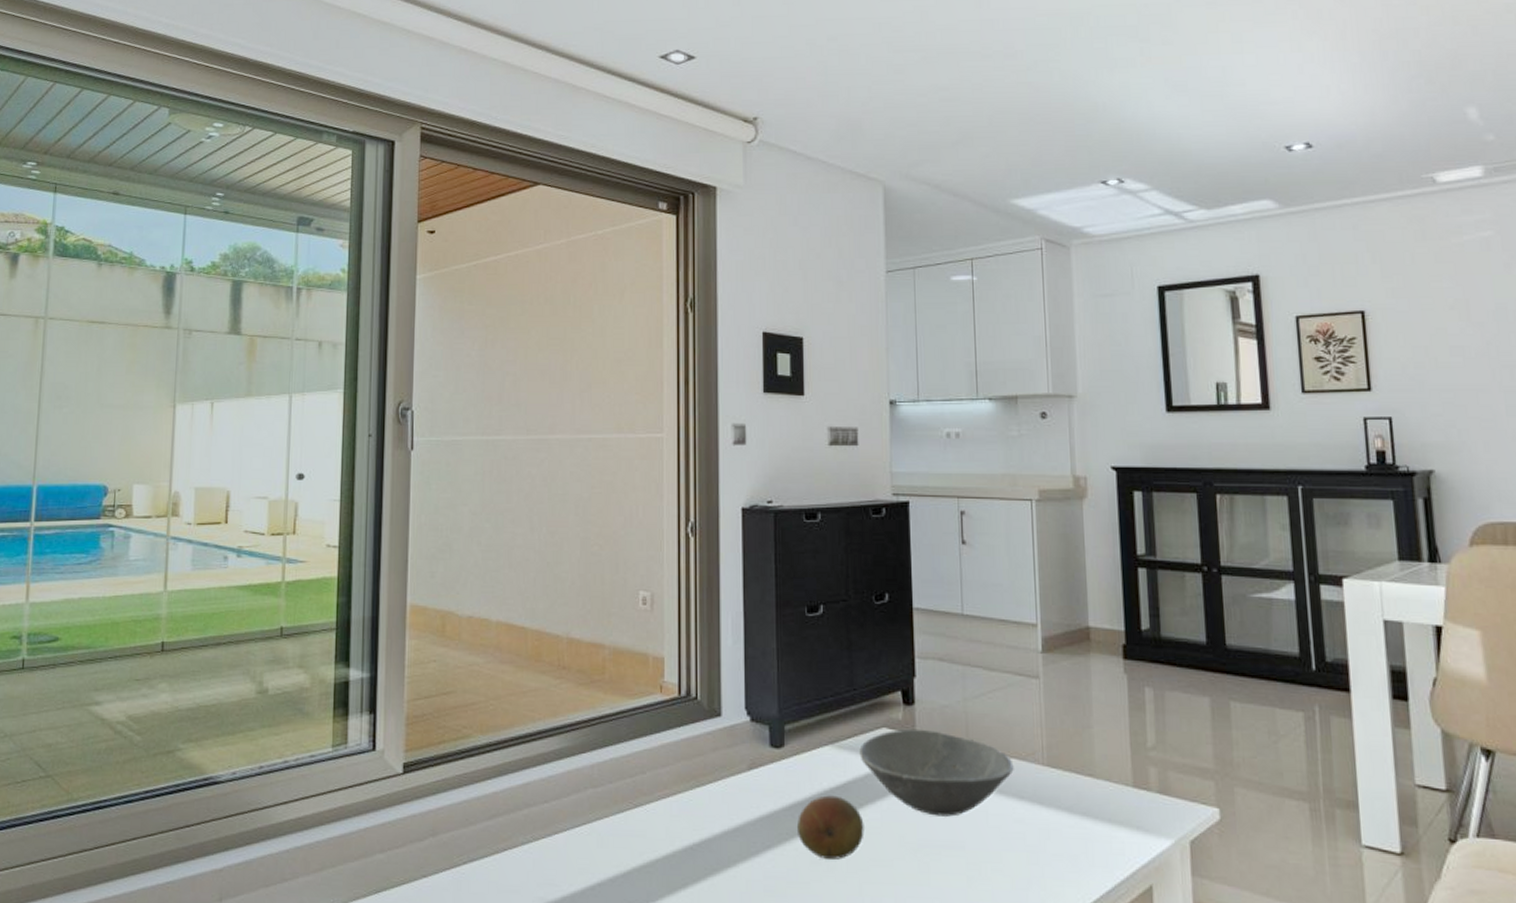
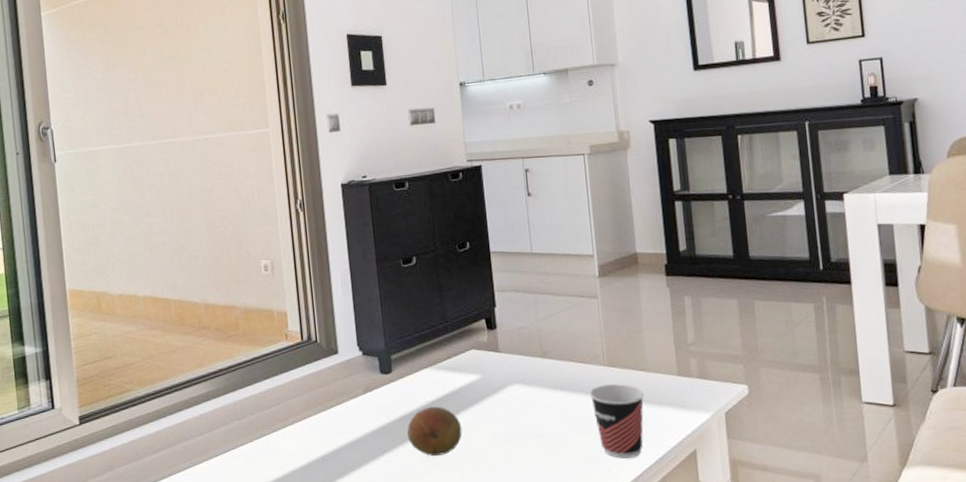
bowl: present [859,729,1014,817] -> none [454,347,581,414]
cup: none [1023,790,1091,888] -> present [589,384,644,459]

